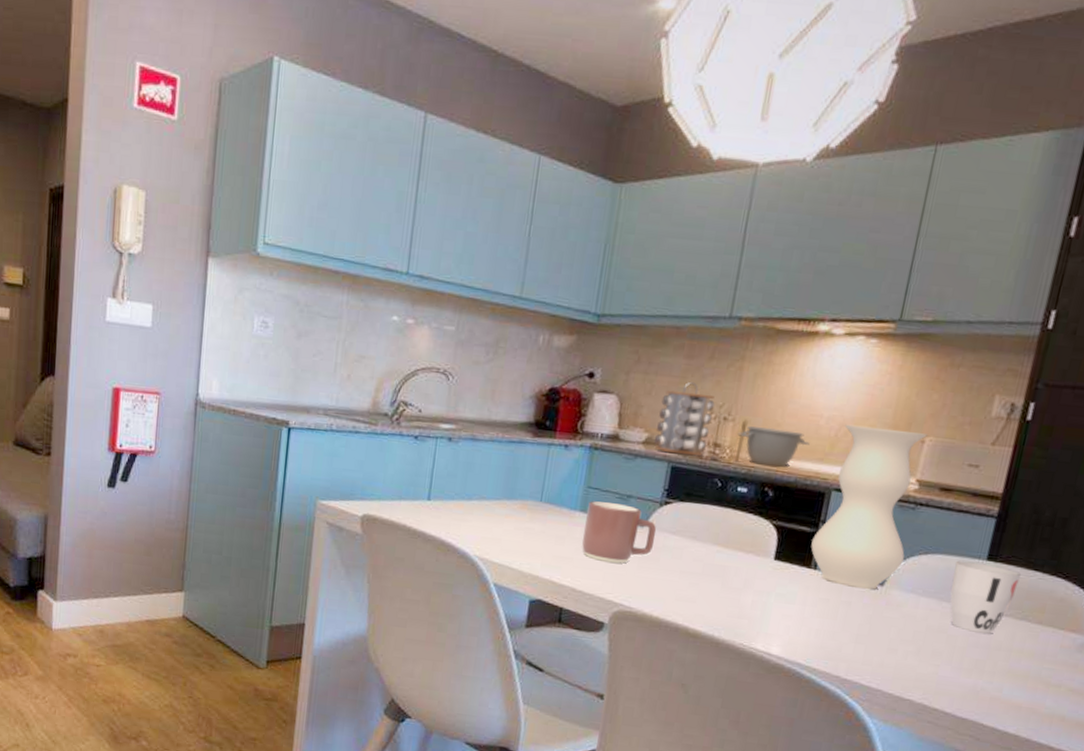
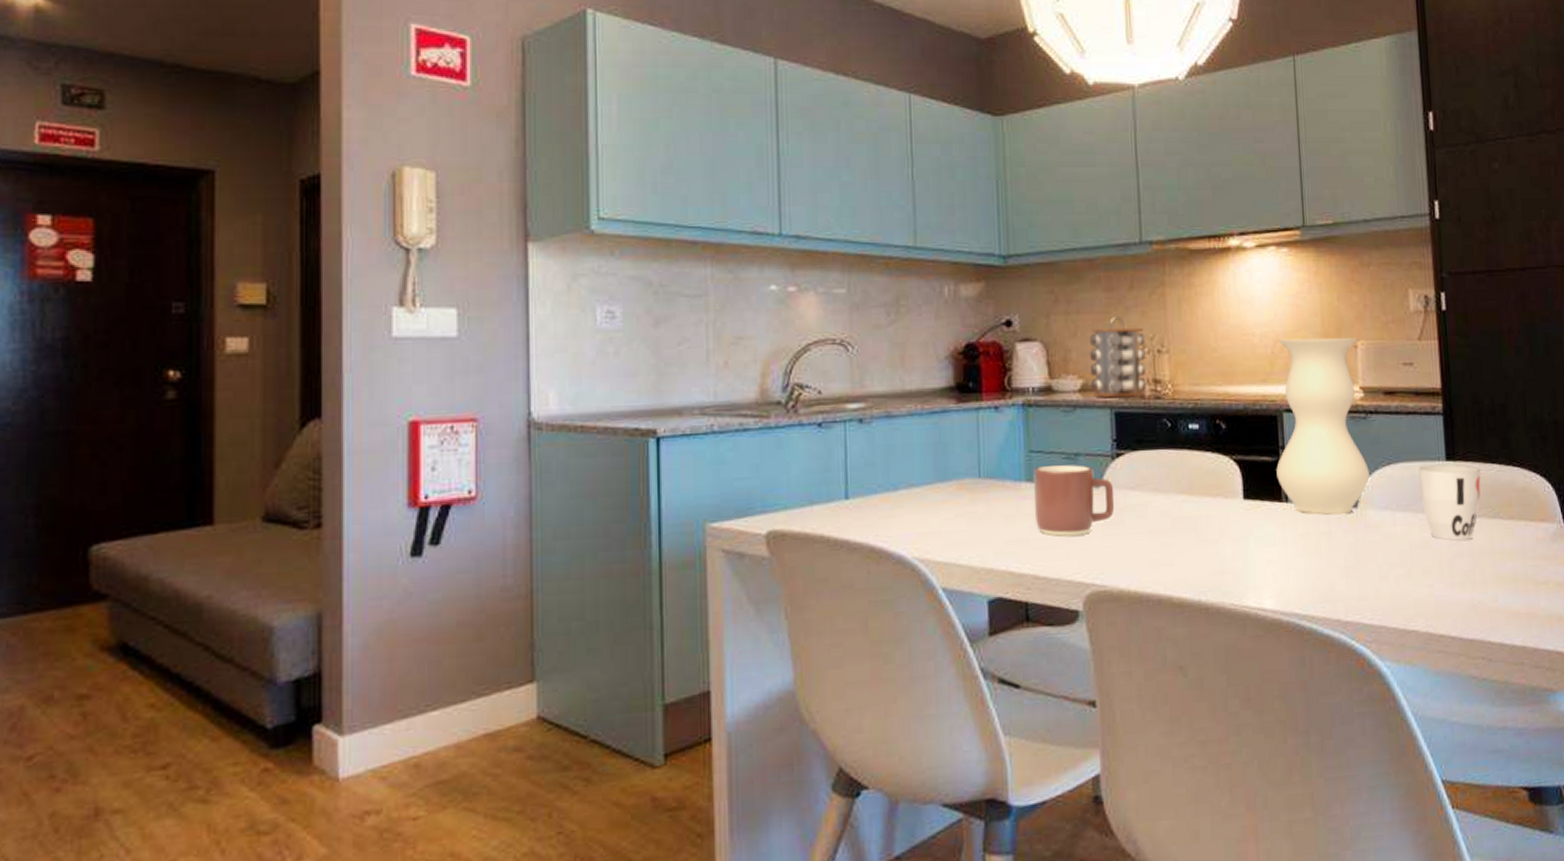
cooking pot: present [734,419,810,468] -> none [1175,348,1249,397]

